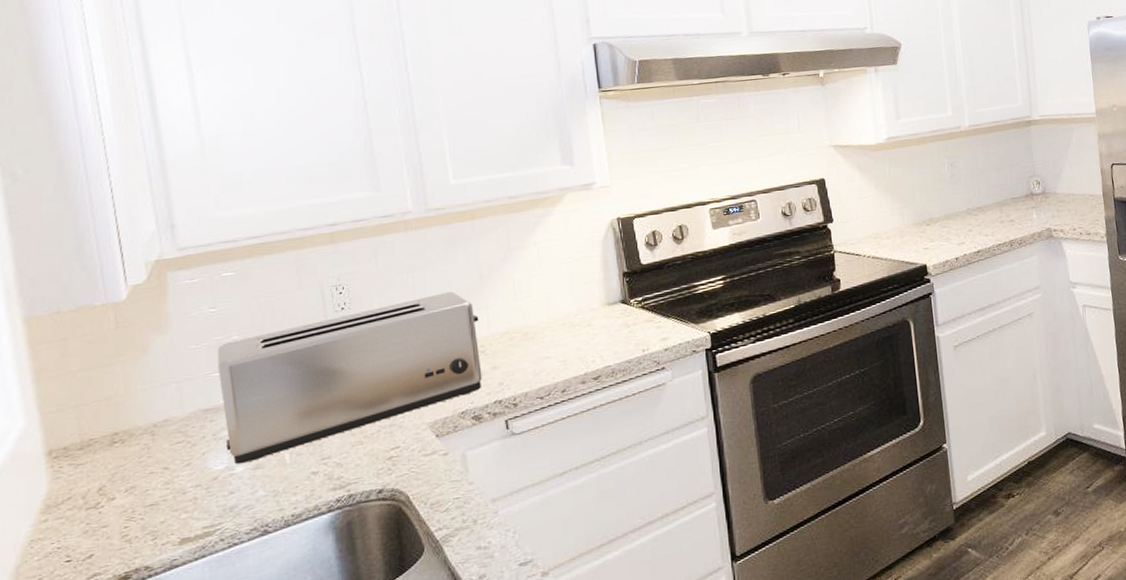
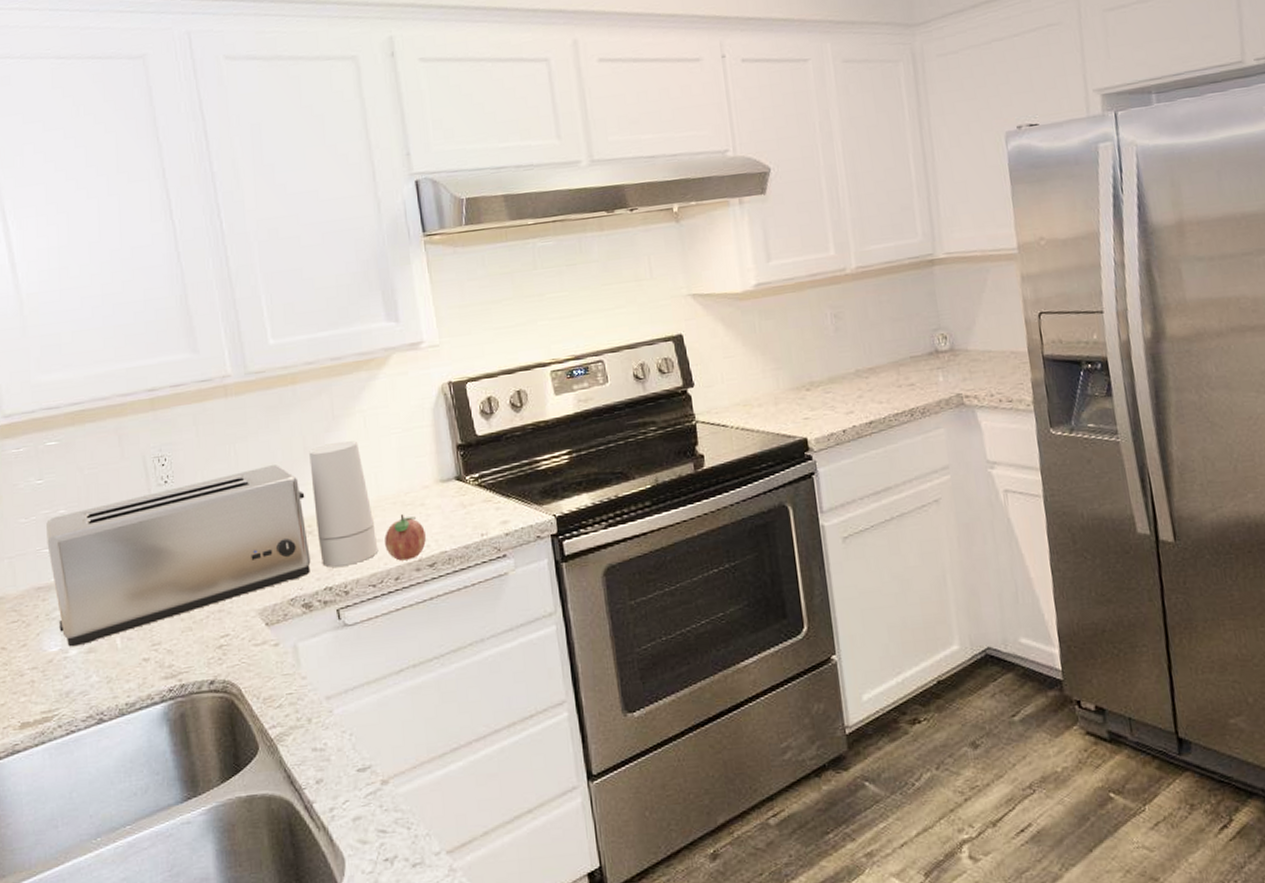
canister: none [485,269,547,383] -> present [309,440,379,568]
fruit: none [553,333,593,375] -> present [385,513,427,561]

